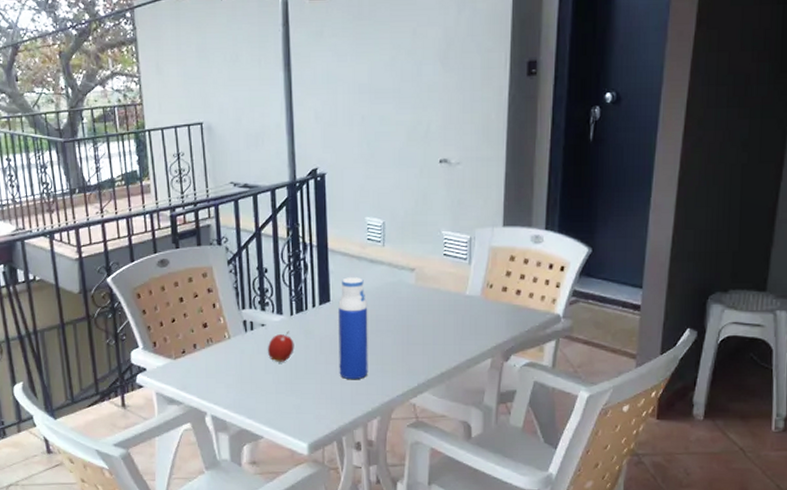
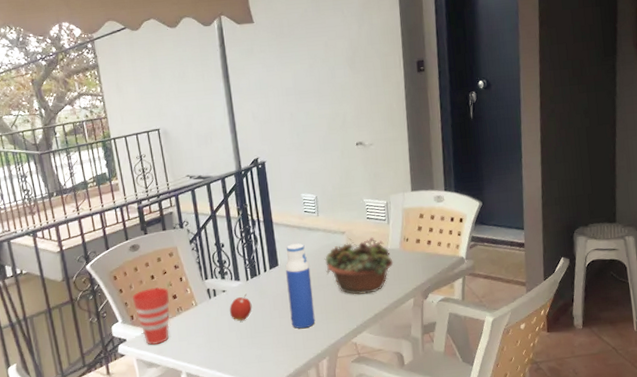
cup: none [156,311,199,380] -> present [132,287,170,346]
succulent planter: none [386,277,471,347] -> present [324,237,393,295]

